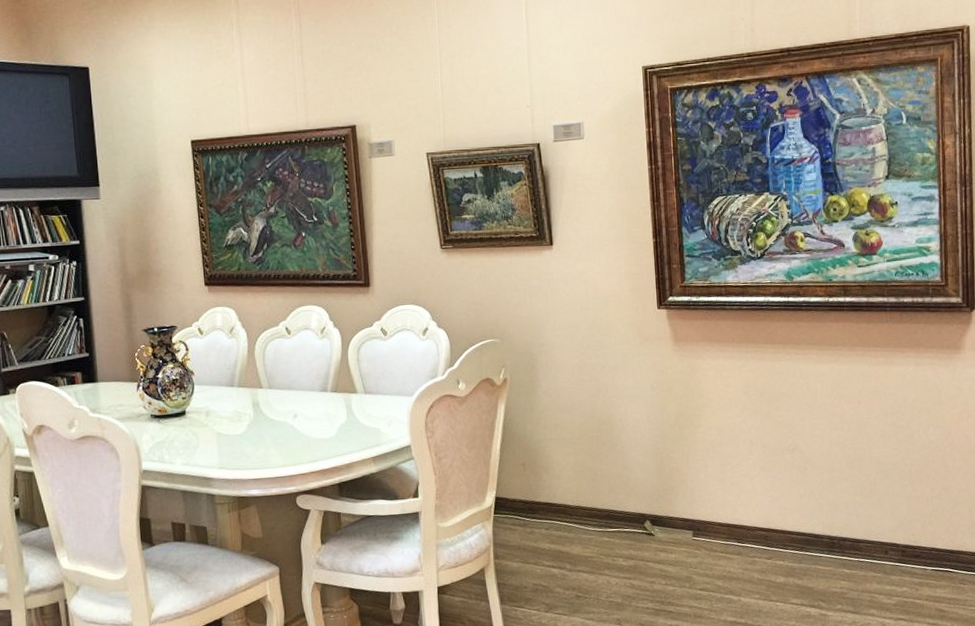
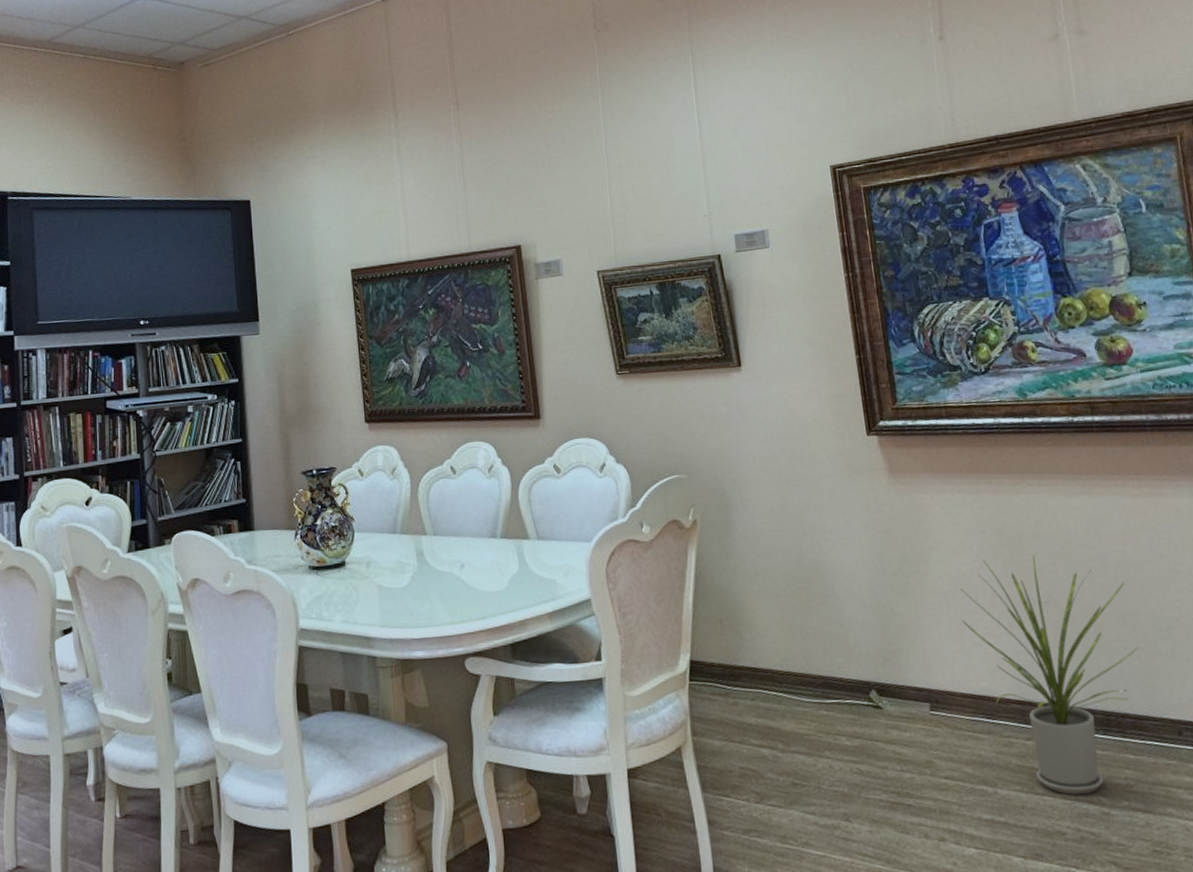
house plant: none [724,412,862,601] -> present [959,555,1139,795]

